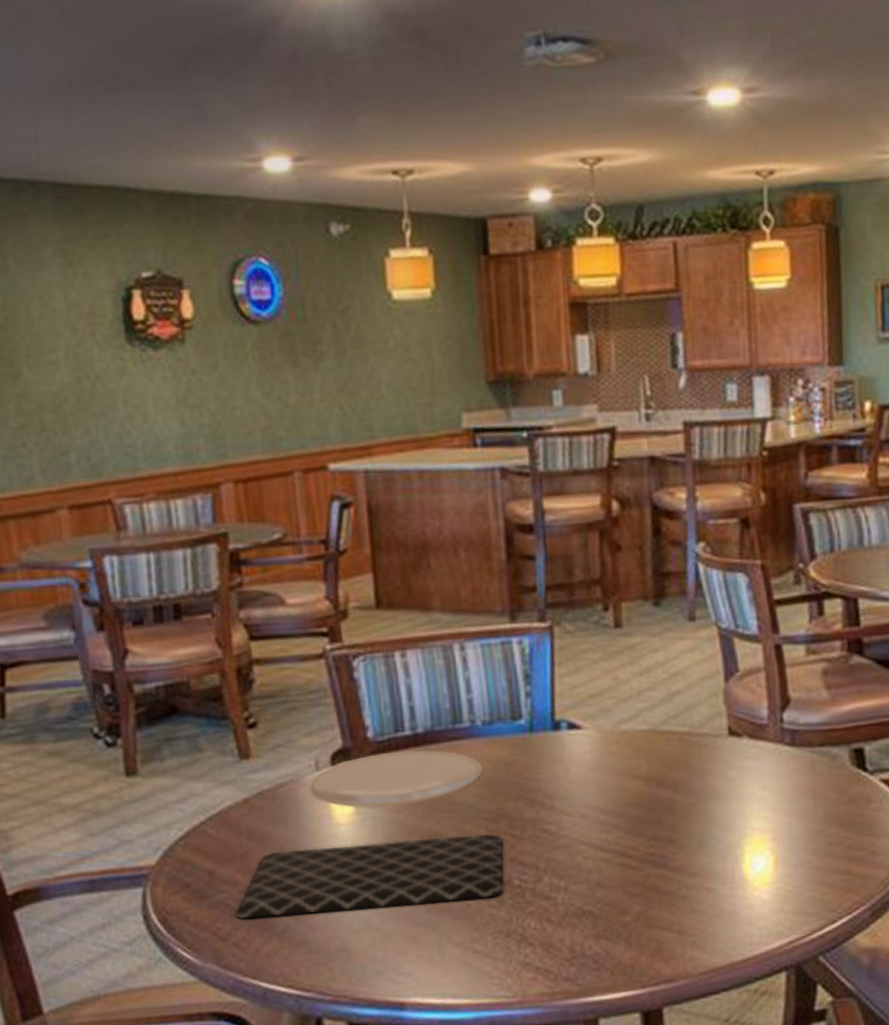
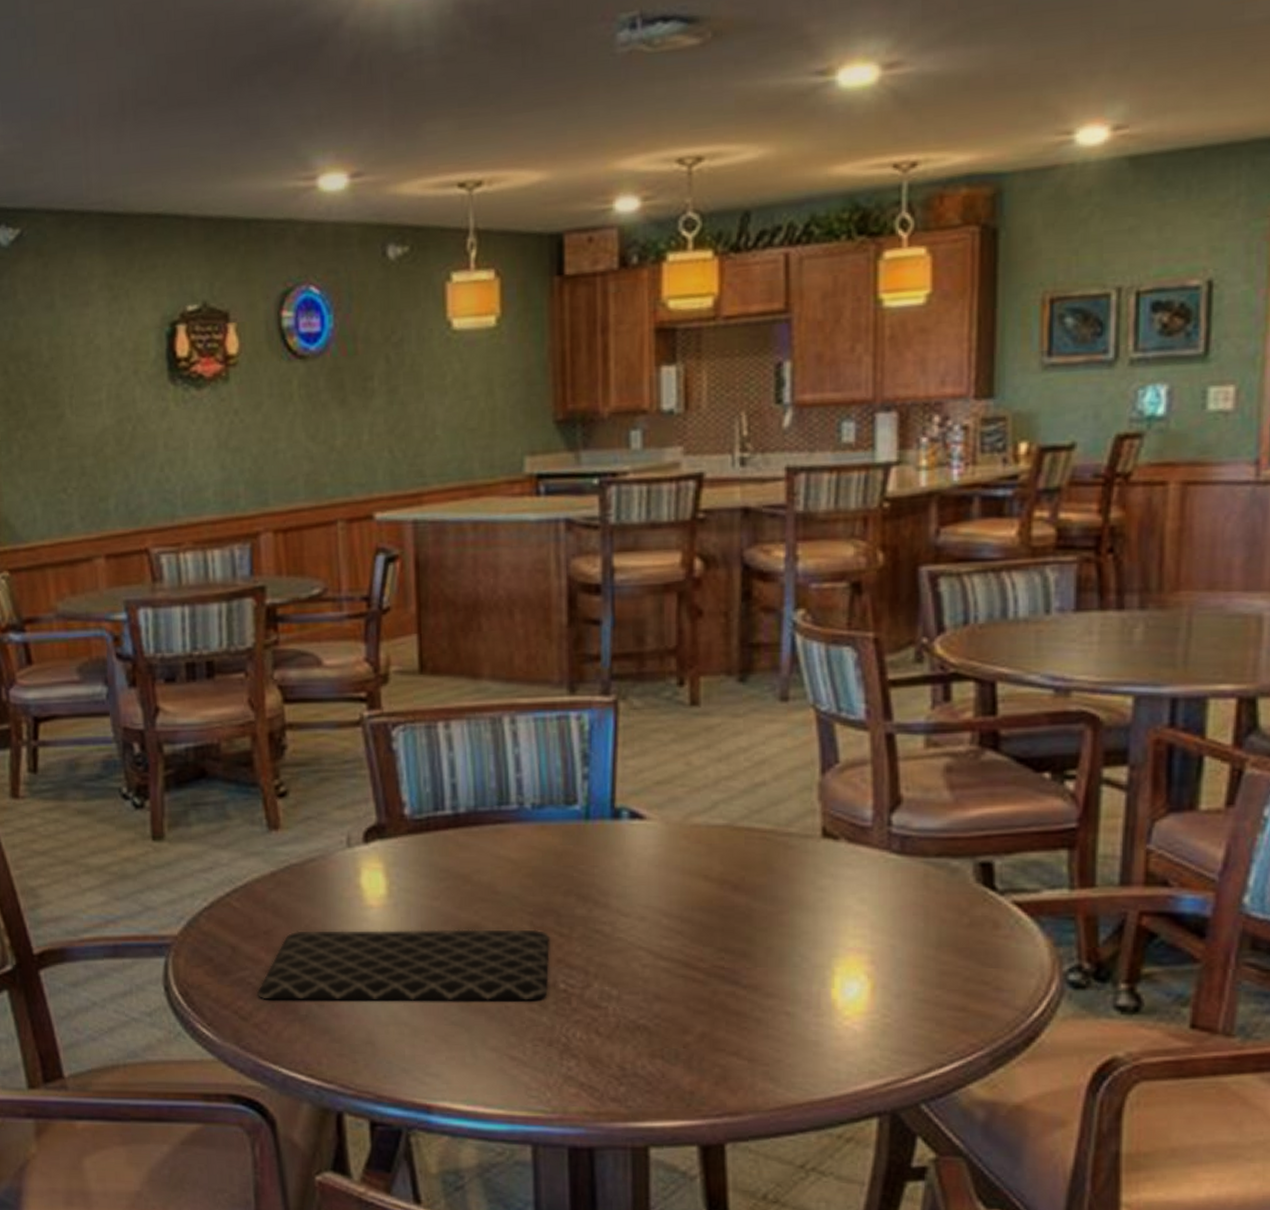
plate: present [307,749,482,808] -> none [338,831,529,892]

